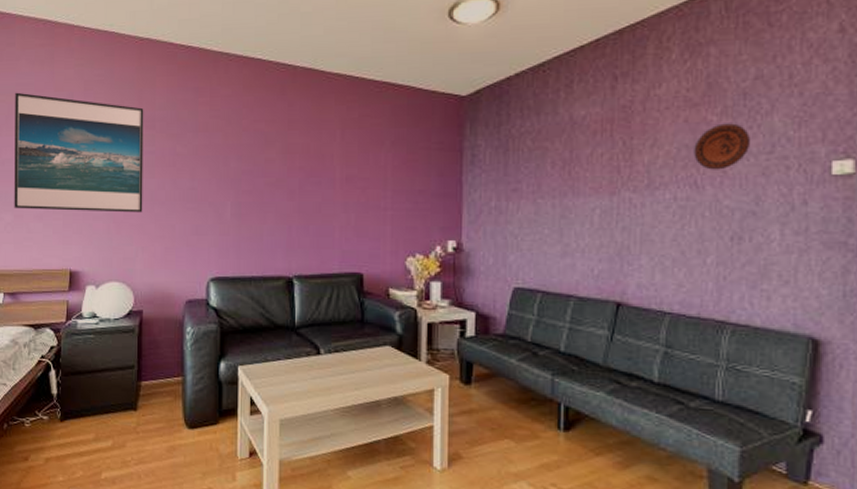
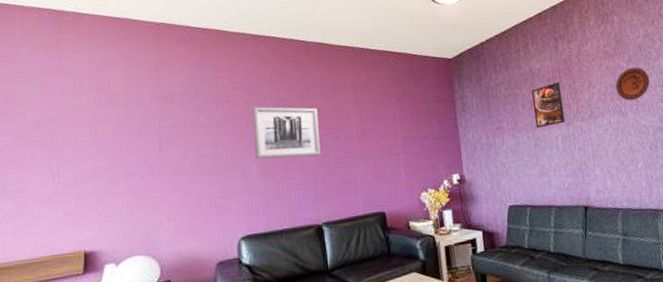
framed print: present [14,92,144,213] -> none [14,79,166,196]
wall art: none [230,139,299,200] -> present [253,107,321,160]
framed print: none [566,135,610,195] -> present [531,81,565,129]

